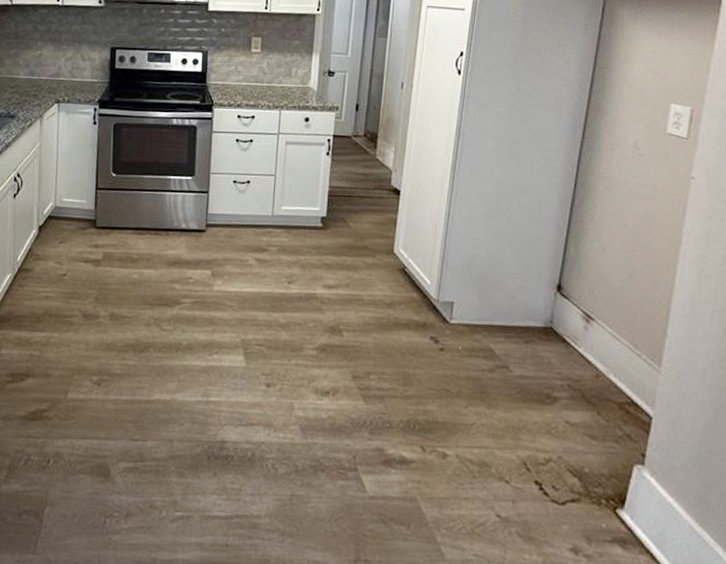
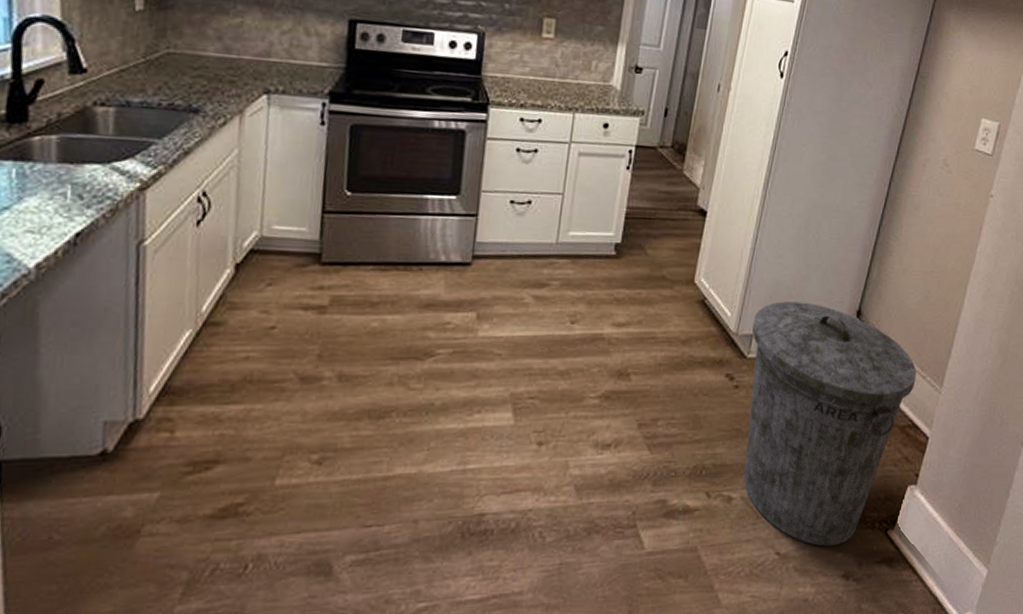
trash can: none [451,273,630,517] -> present [743,301,917,547]

